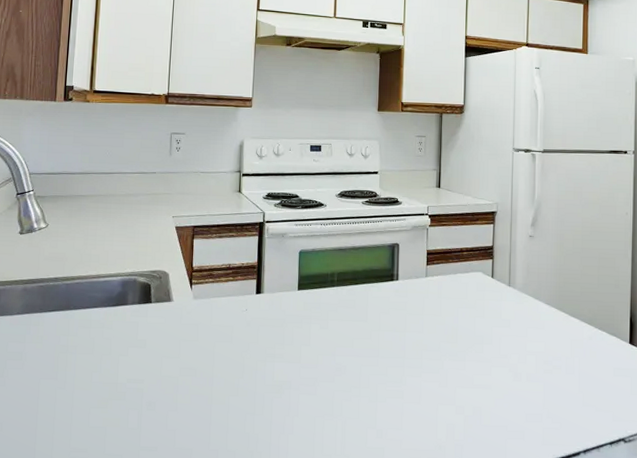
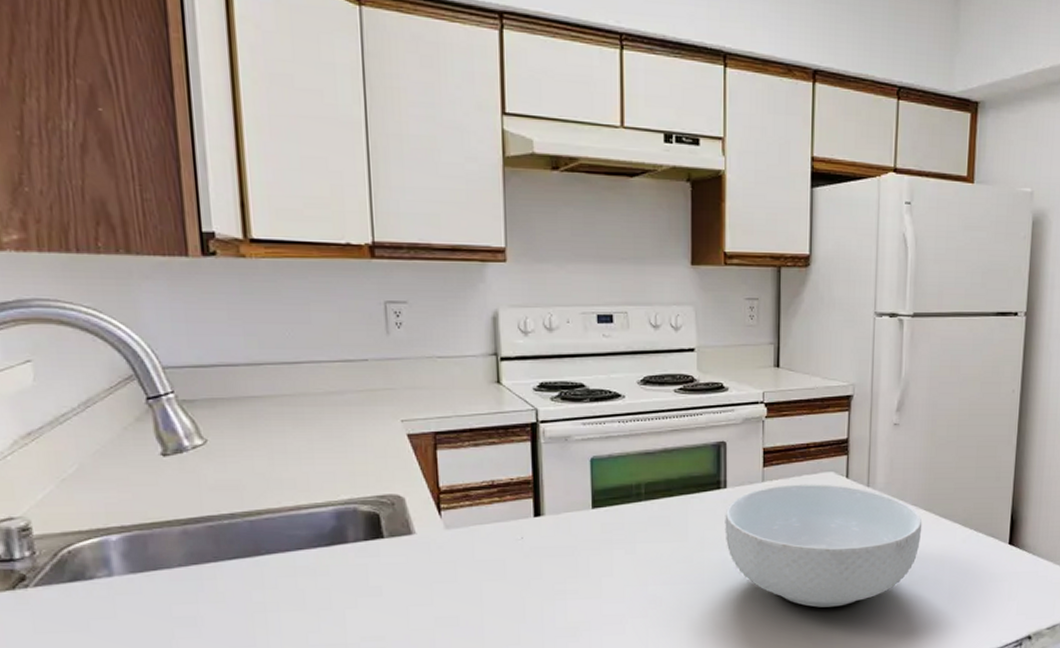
cereal bowl: none [396,280,555,387] -> present [725,484,923,608]

